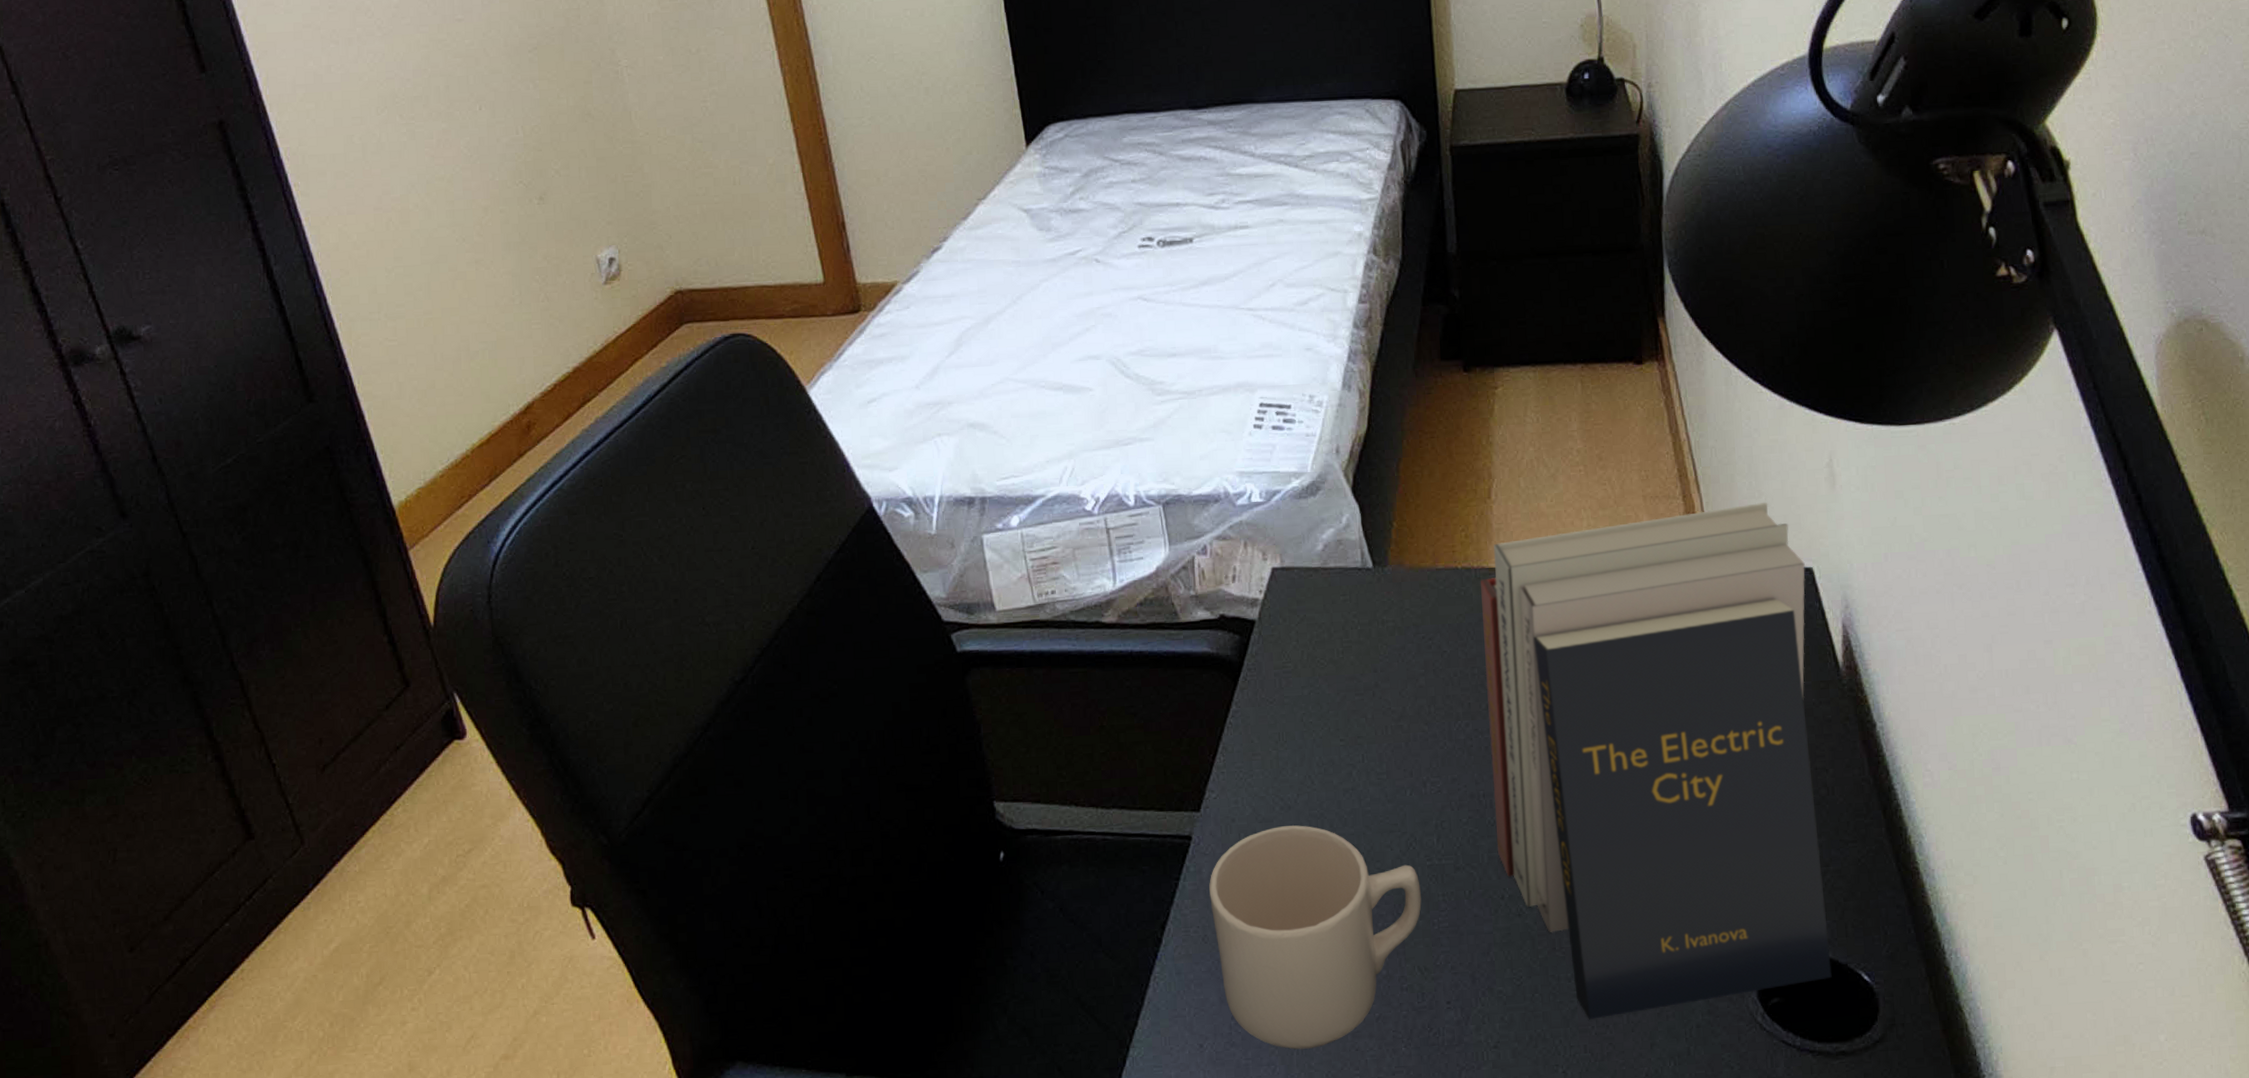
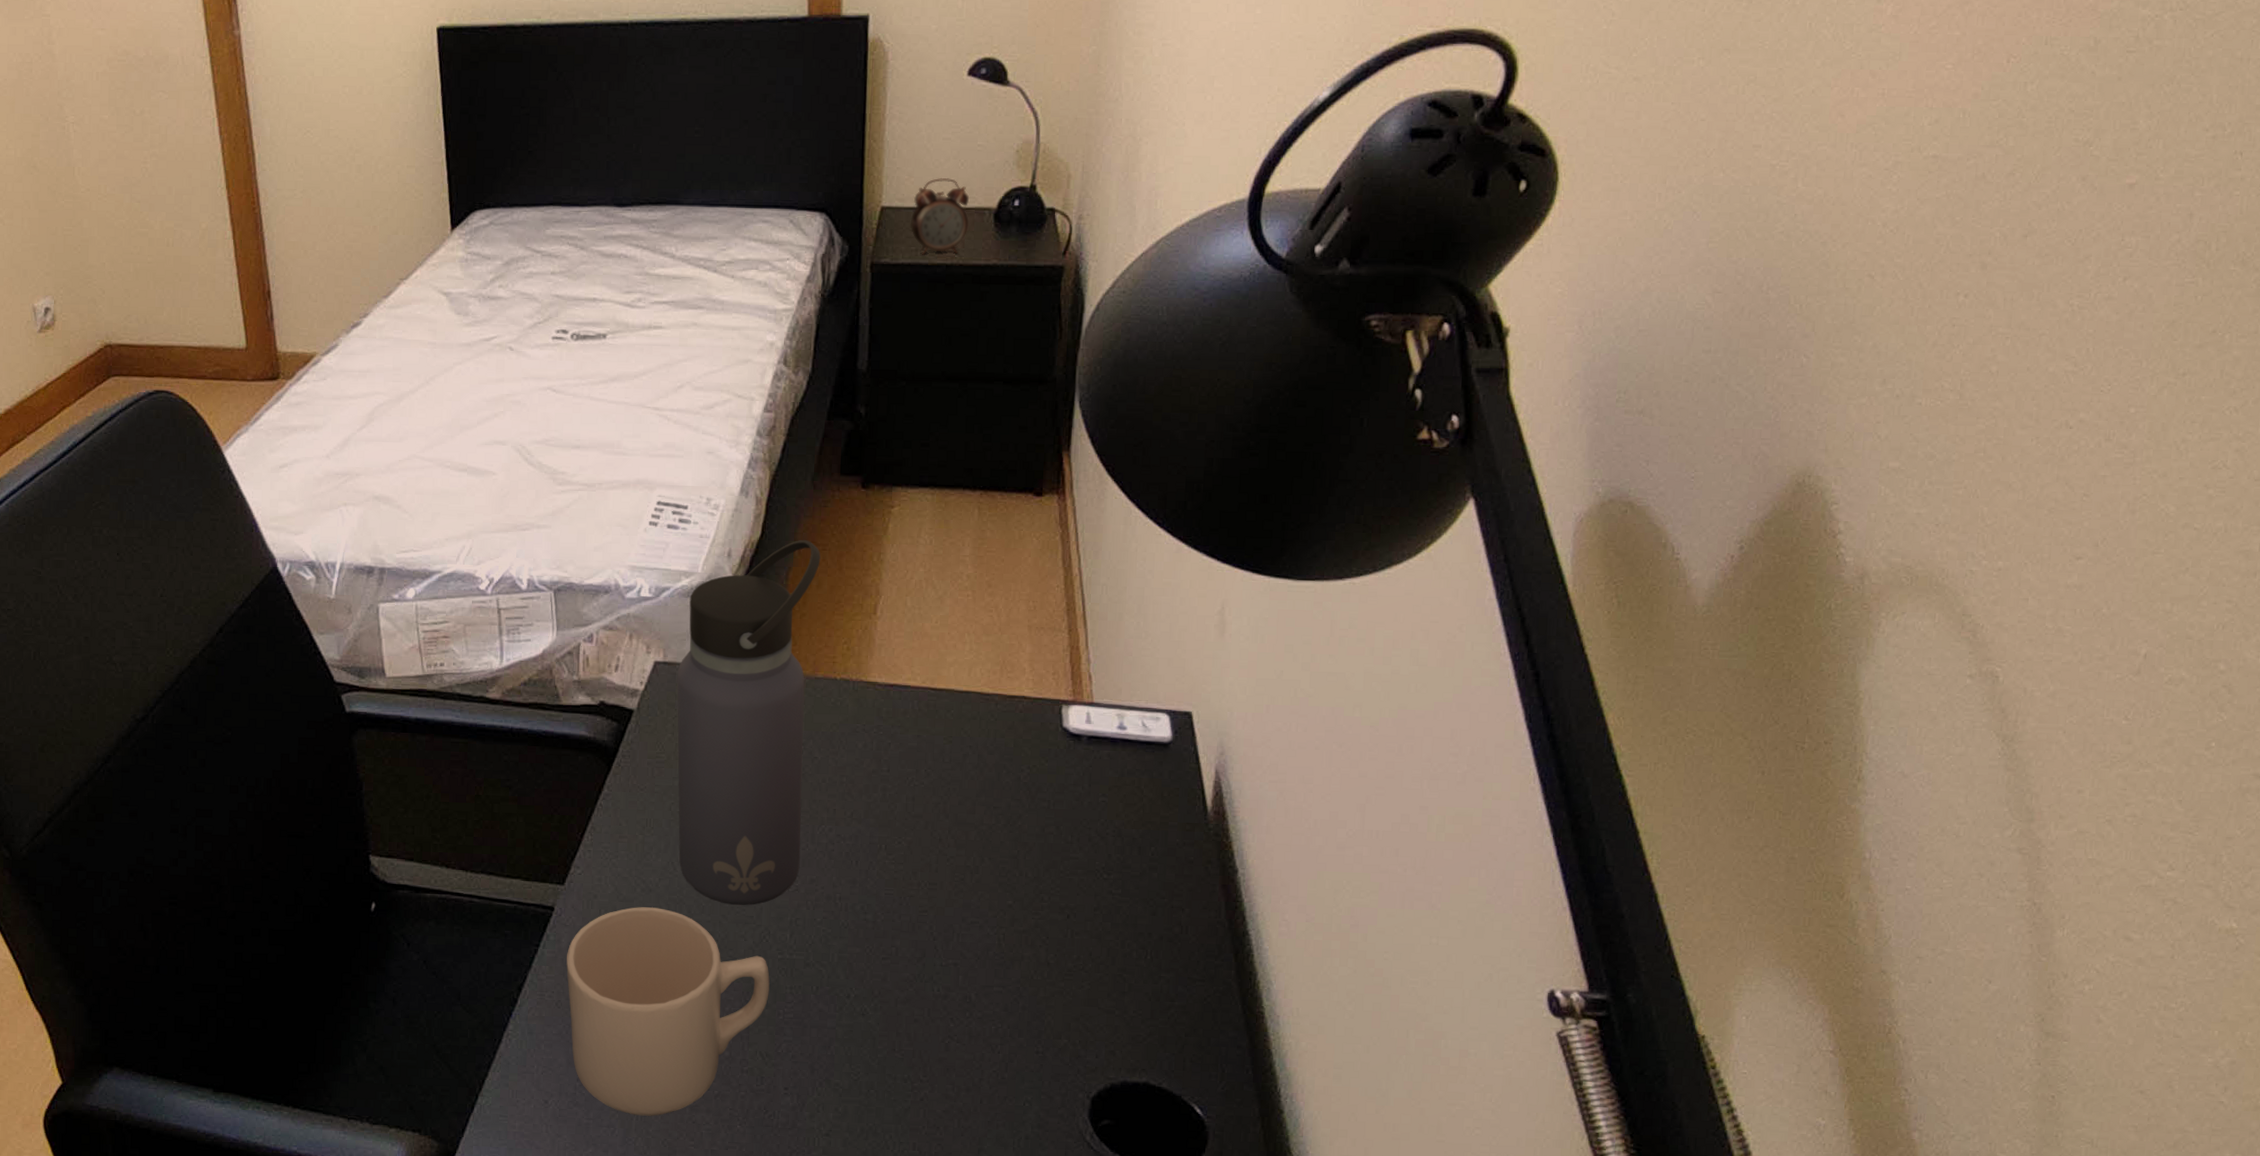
water bottle: none [1296,428,1440,814] -> present [677,539,821,906]
books: present [1480,503,1832,1020] -> none [848,643,1184,1120]
alarm clock: none [1484,57,1542,134] -> present [910,178,970,255]

